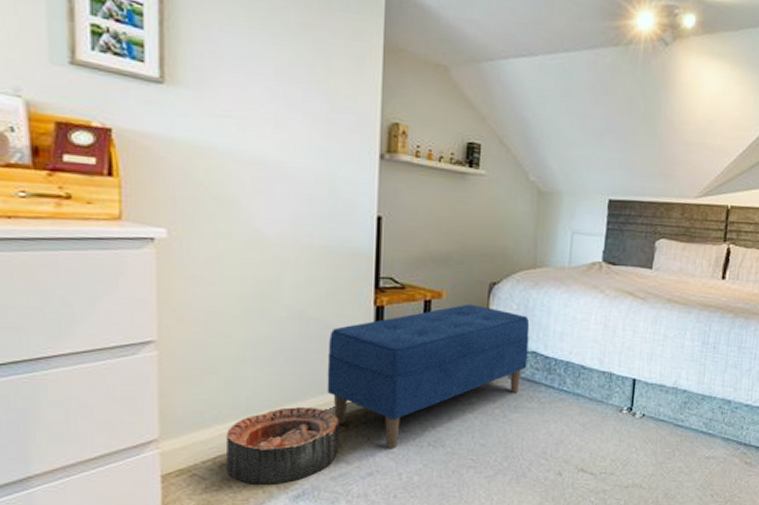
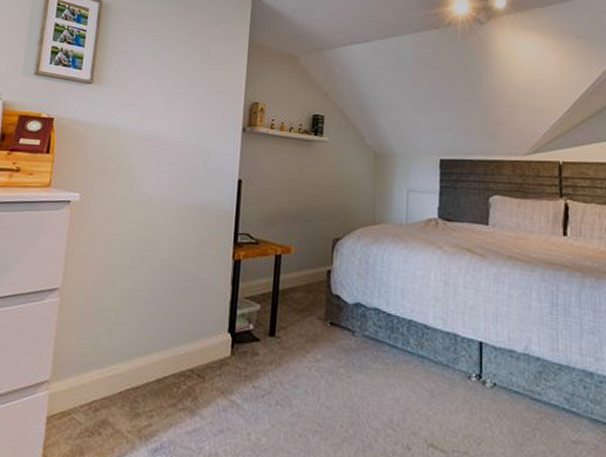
basket: present [227,407,339,485] -> none [99,355,197,435]
bench: present [327,304,530,449] -> none [188,259,371,406]

